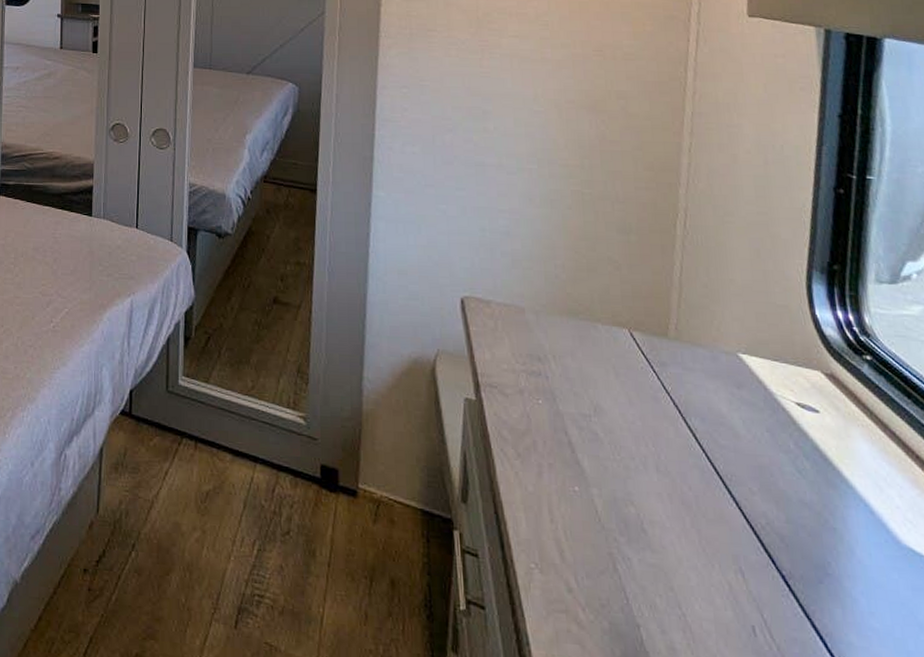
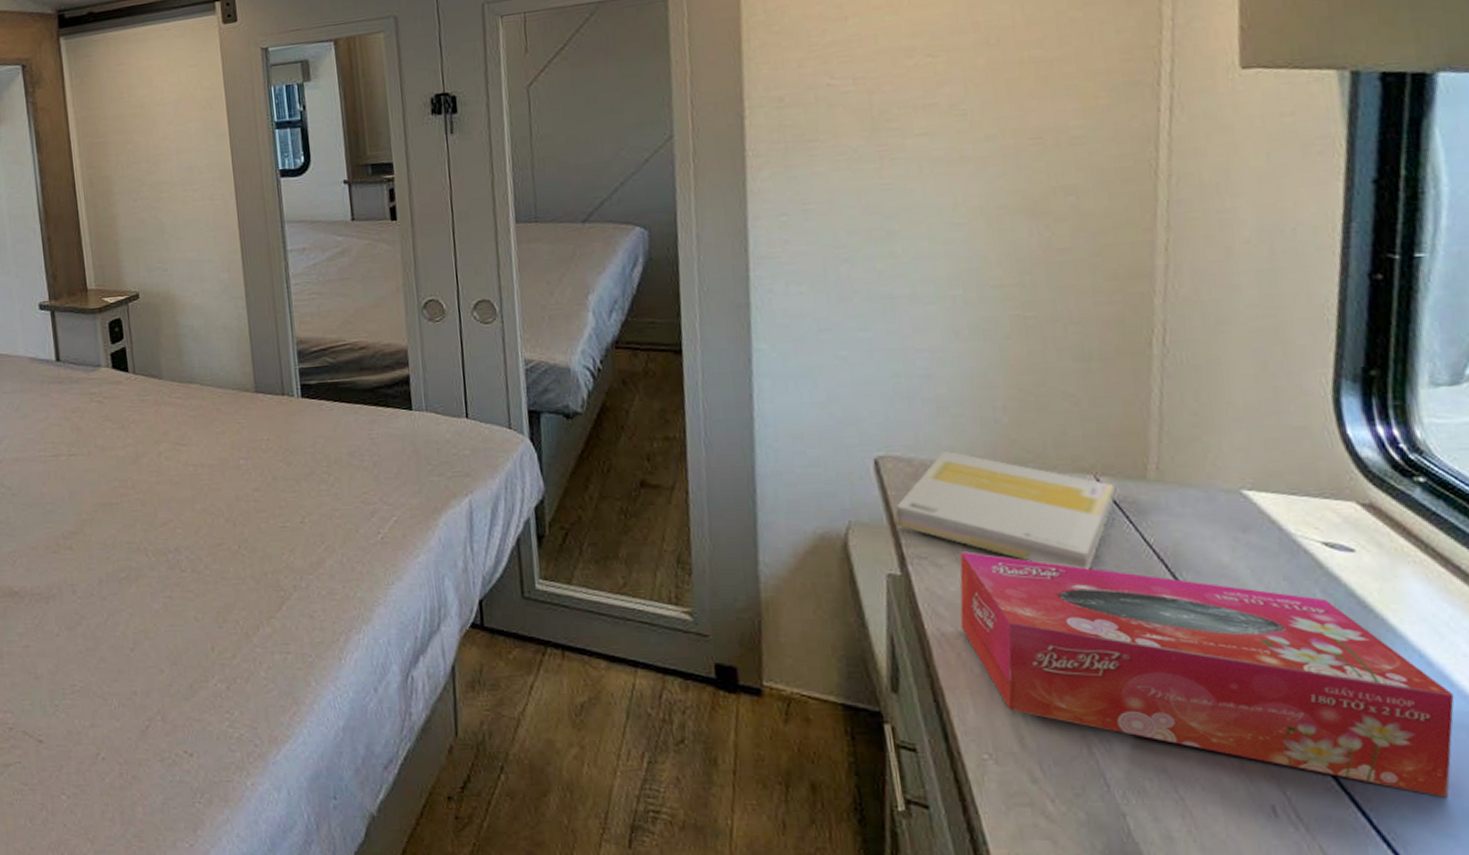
book: none [474,297,644,409] -> present [895,450,1115,569]
tissue box: none [519,384,890,629] -> present [960,551,1455,798]

